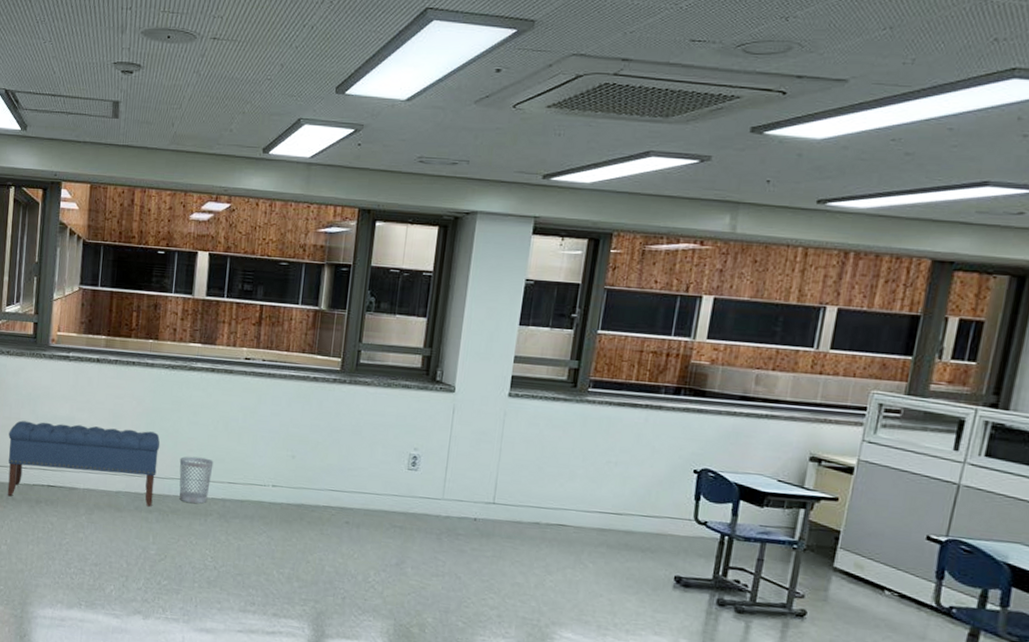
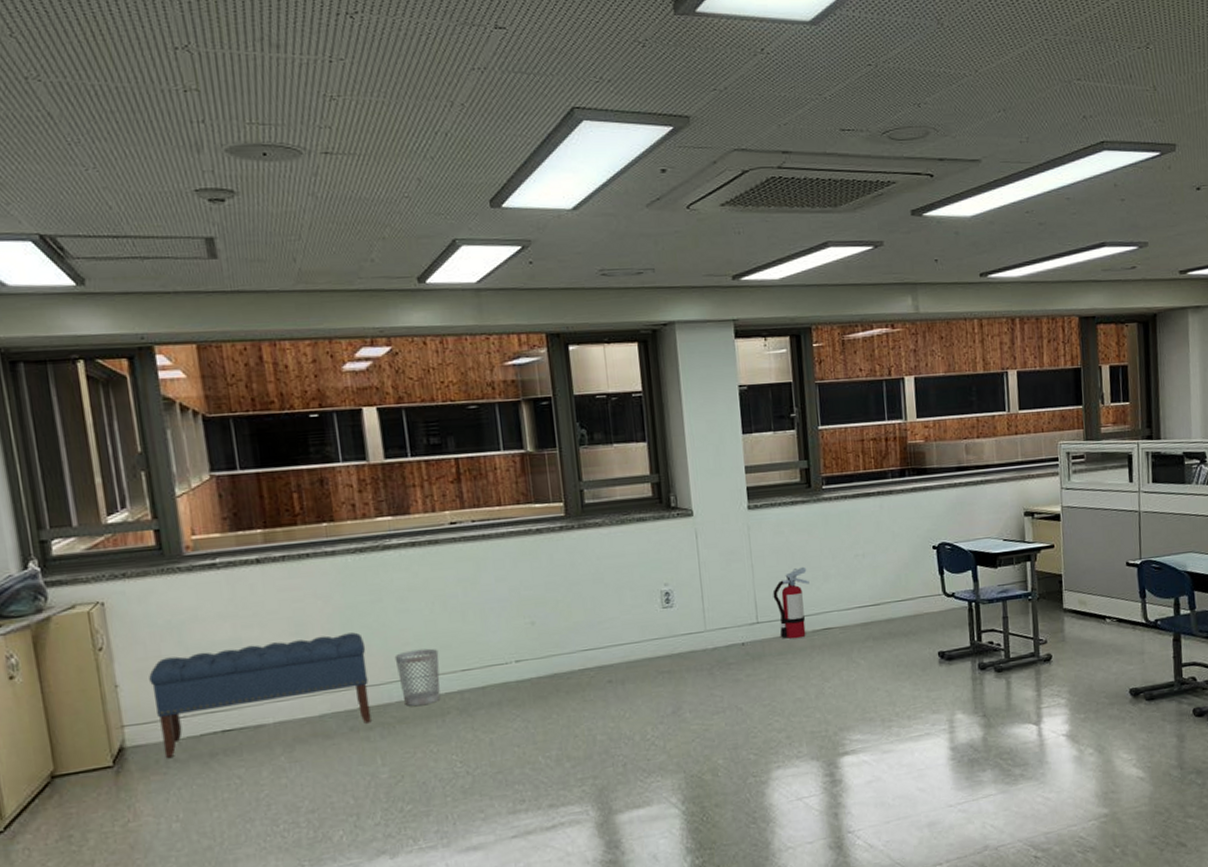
fire extinguisher: none [512,461,554,528] -> present [772,566,810,639]

